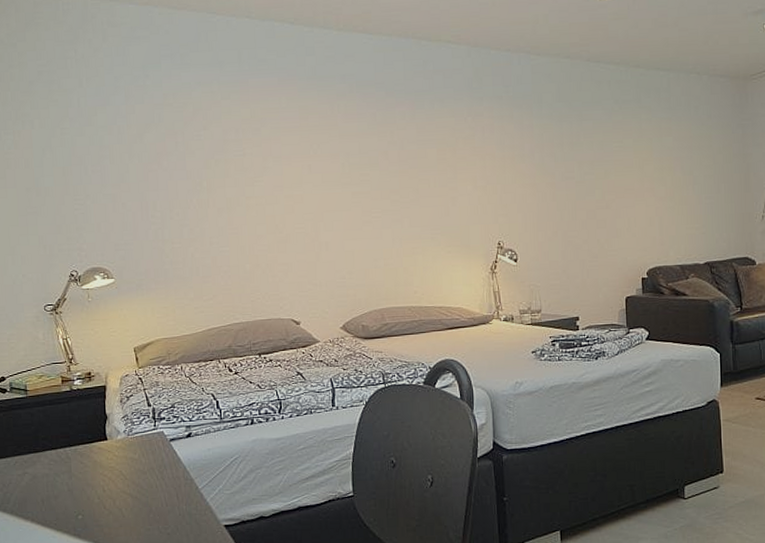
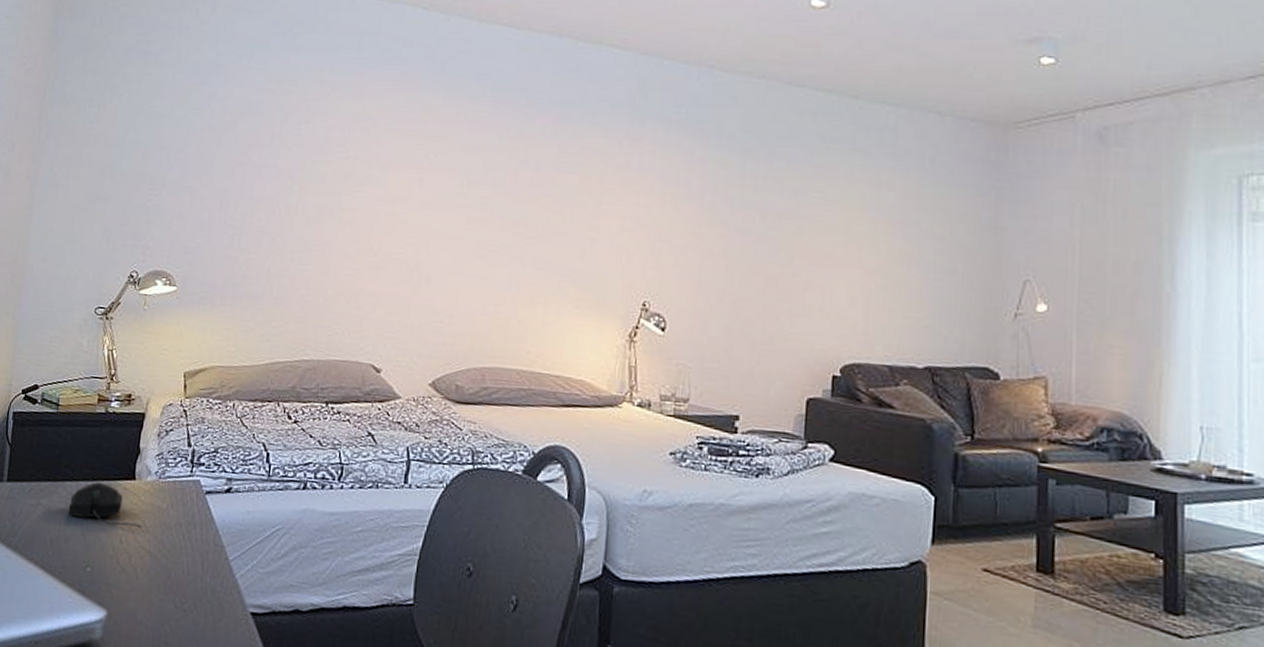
computer mouse: none [53,447,120,479] -> present [69,482,142,529]

